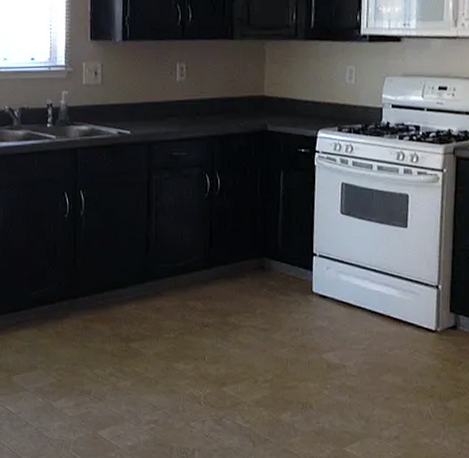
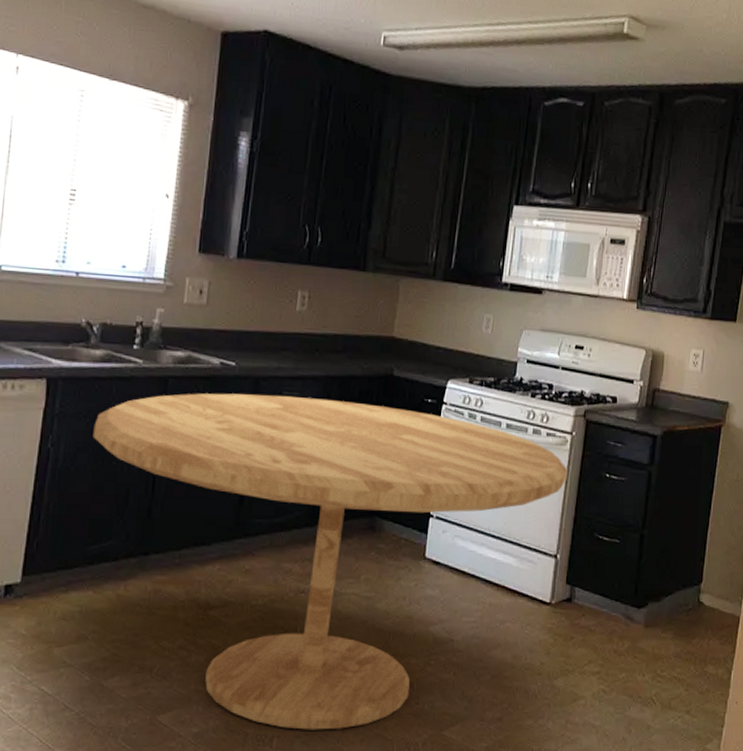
dining table: none [23,156,442,445] -> present [93,393,568,730]

